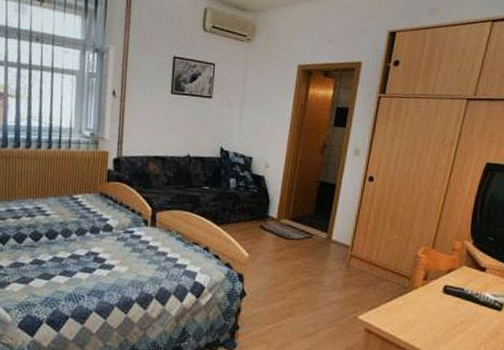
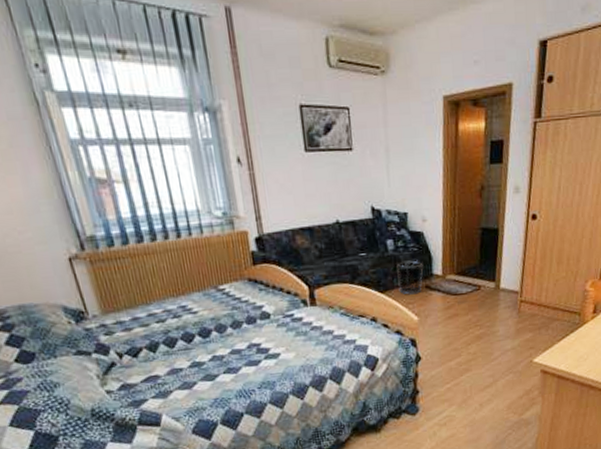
waste bin: none [234,199,261,232] -> present [396,260,424,295]

